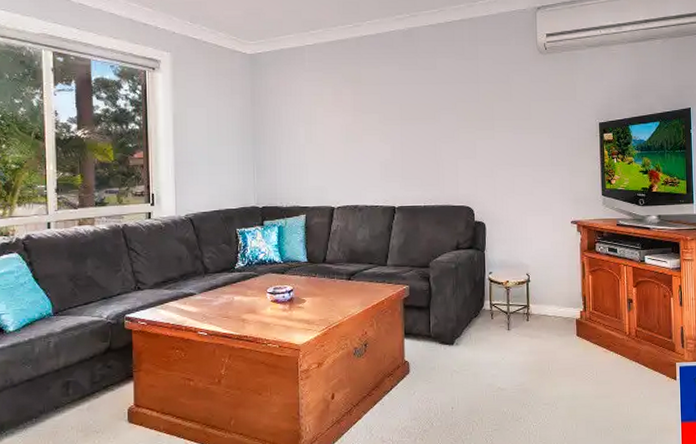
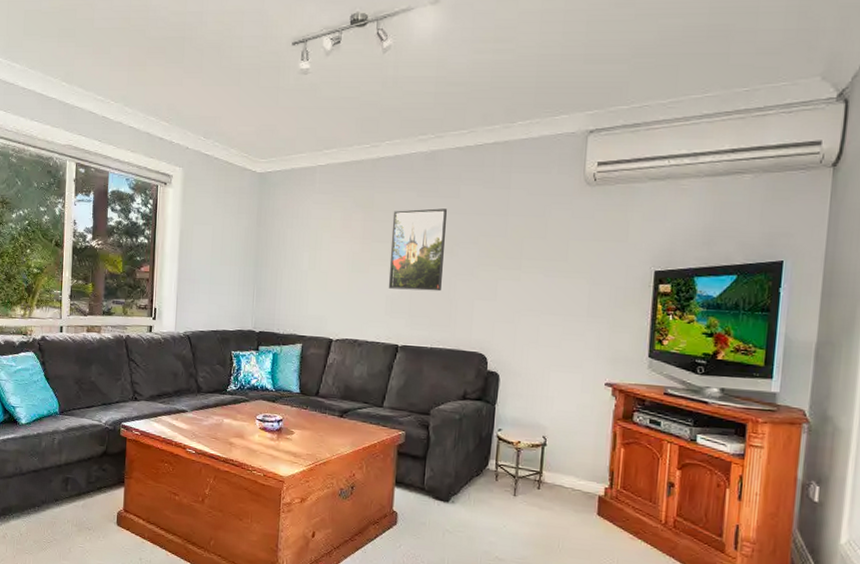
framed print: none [379,80,428,155] -> present [388,208,447,292]

